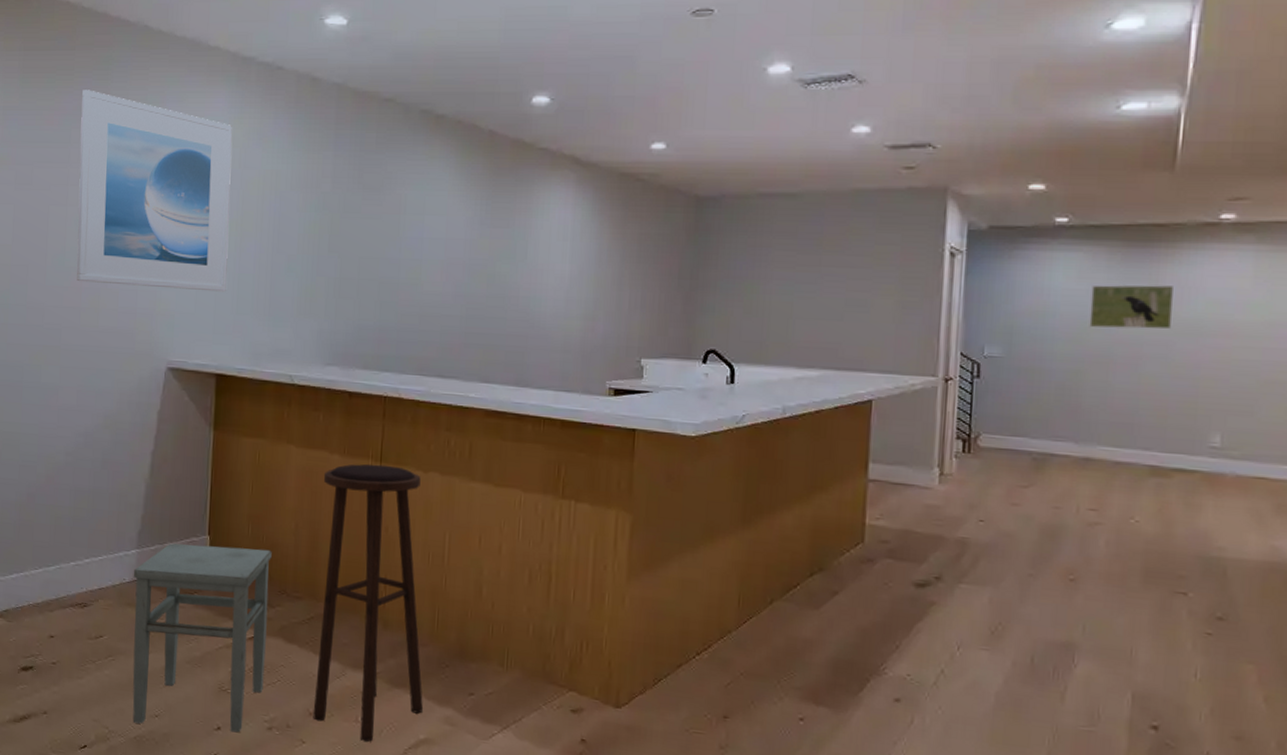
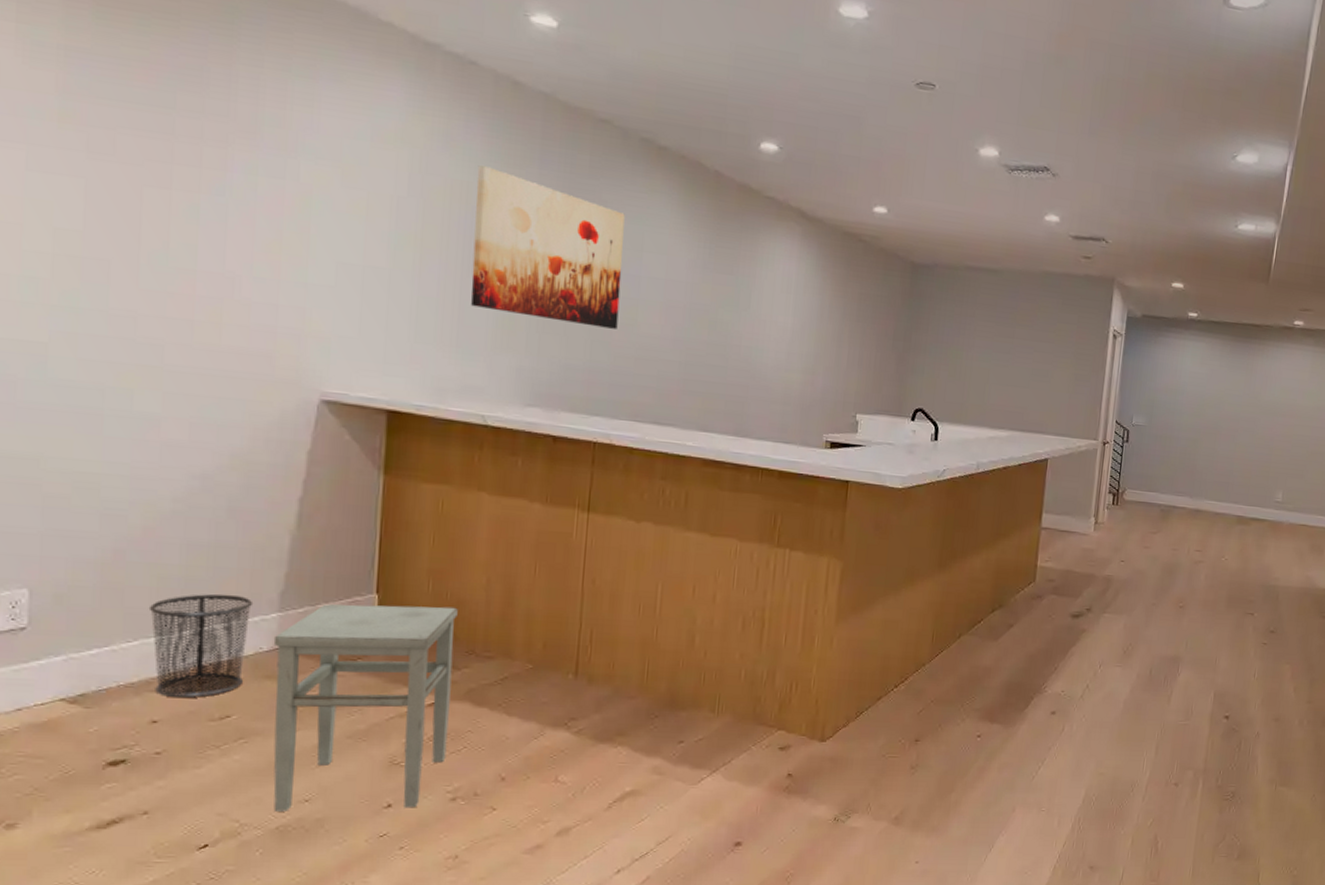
waste bin: none [49,531,119,619] -> present [148,593,254,699]
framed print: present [76,90,232,292] -> none [186,43,410,316]
wall art: none [280,154,408,289] -> present [471,164,625,329]
stool: present [313,463,423,743] -> none [505,513,633,802]
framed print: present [1089,285,1173,330] -> none [1205,370,1262,409]

